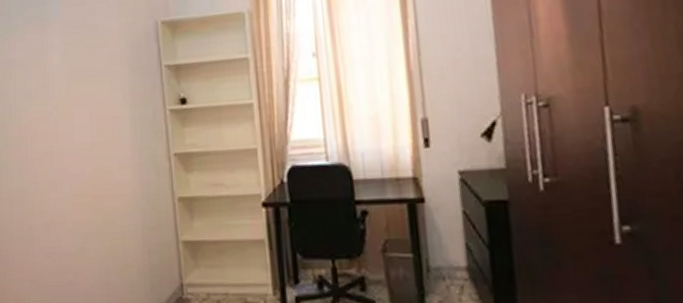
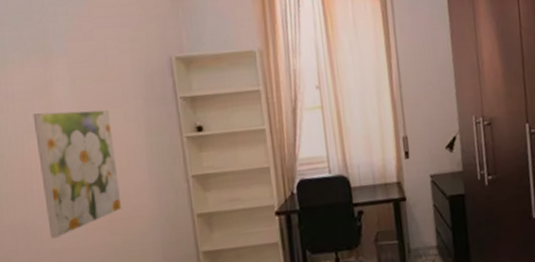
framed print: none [30,78,105,211] -> present [33,109,122,239]

